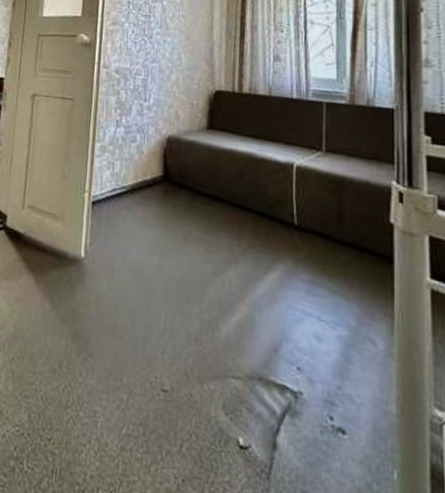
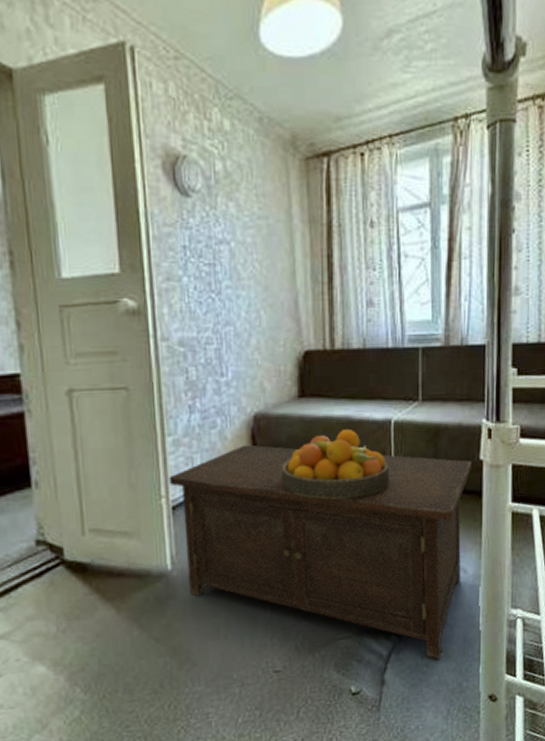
cabinet: none [93,161,381,443] -> present [169,444,473,661]
fruit bowl: none [185,164,291,233] -> present [280,429,390,500]

